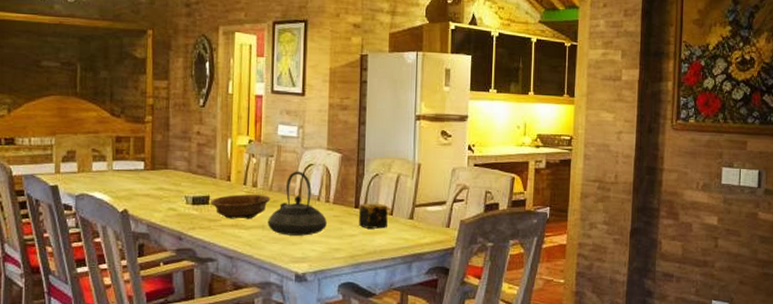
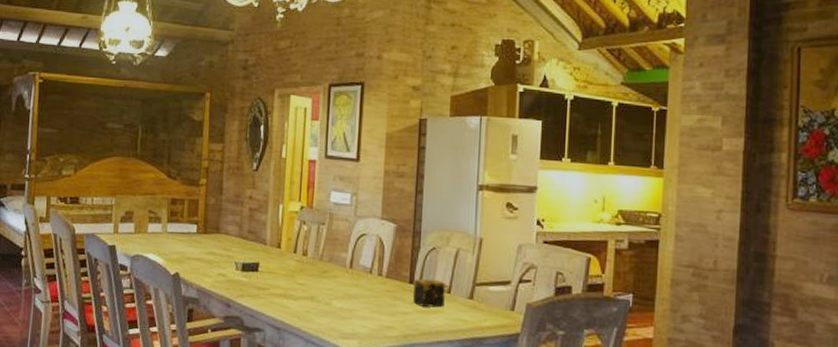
decorative bowl: present [210,194,271,220] -> none [260,262,321,290]
teapot: present [267,171,327,236] -> none [317,241,379,311]

